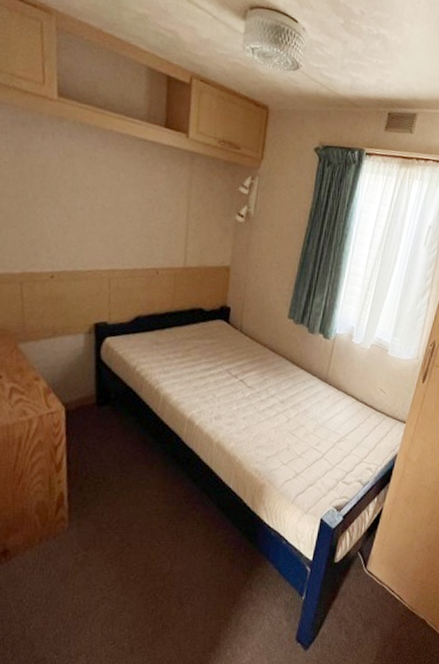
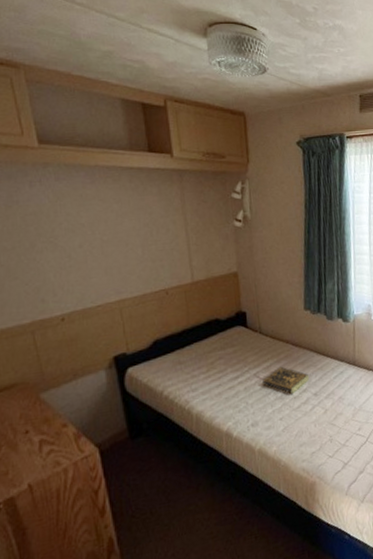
book: none [233,368,280,397] -> present [263,366,310,395]

